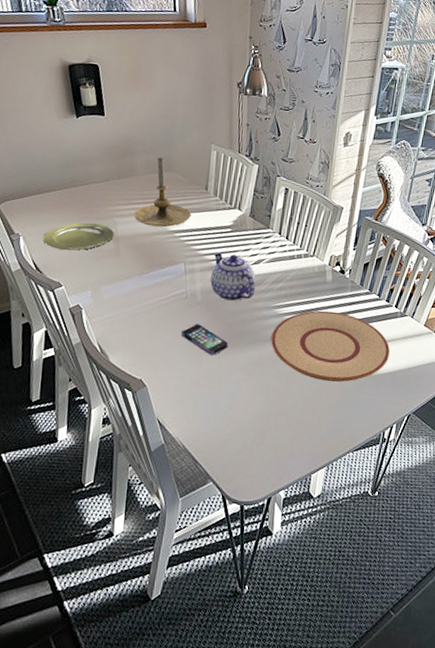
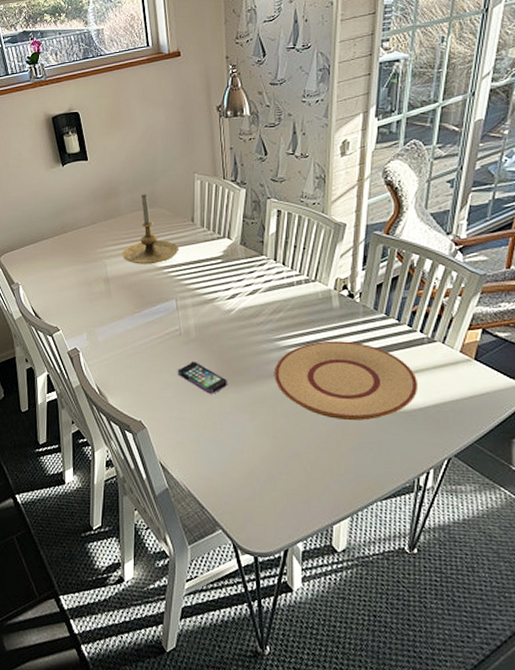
plate: present [43,222,115,251] -> none [40,266,105,295]
teapot: present [210,251,256,302] -> none [204,284,252,336]

